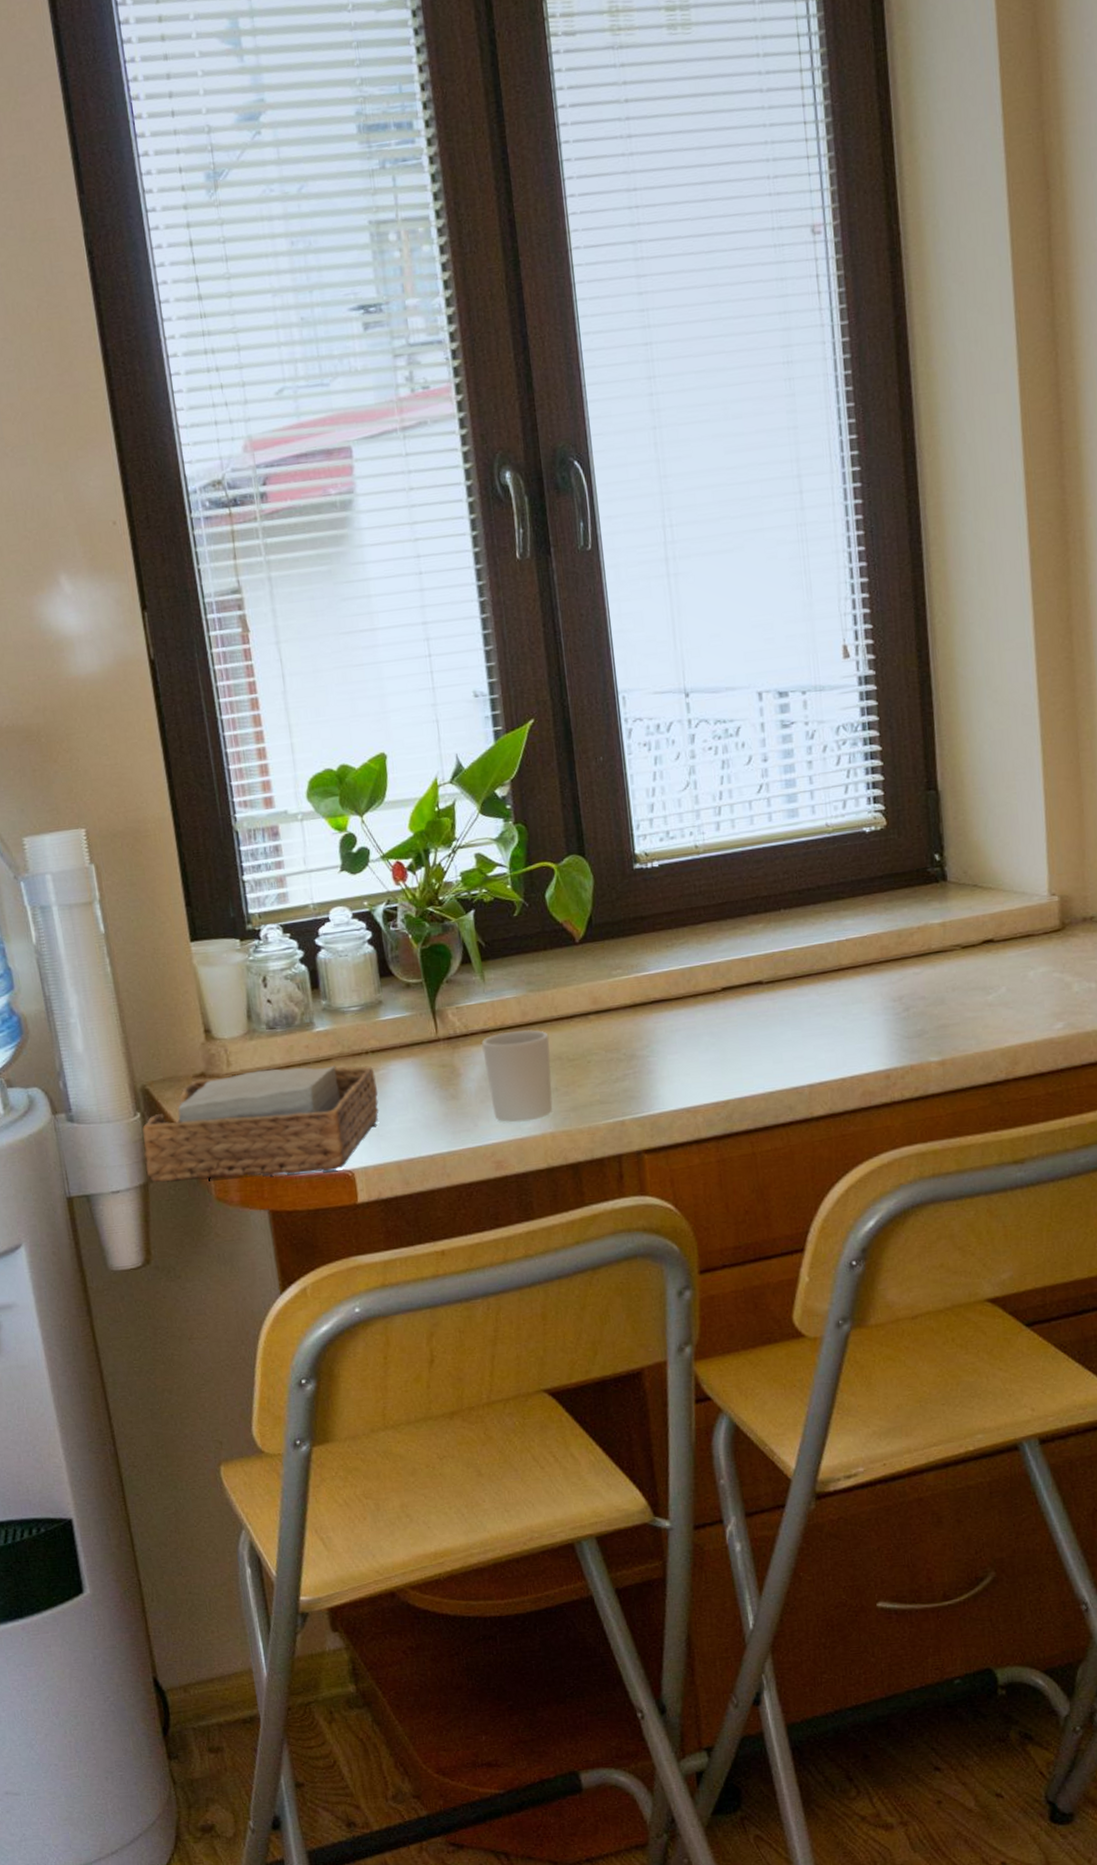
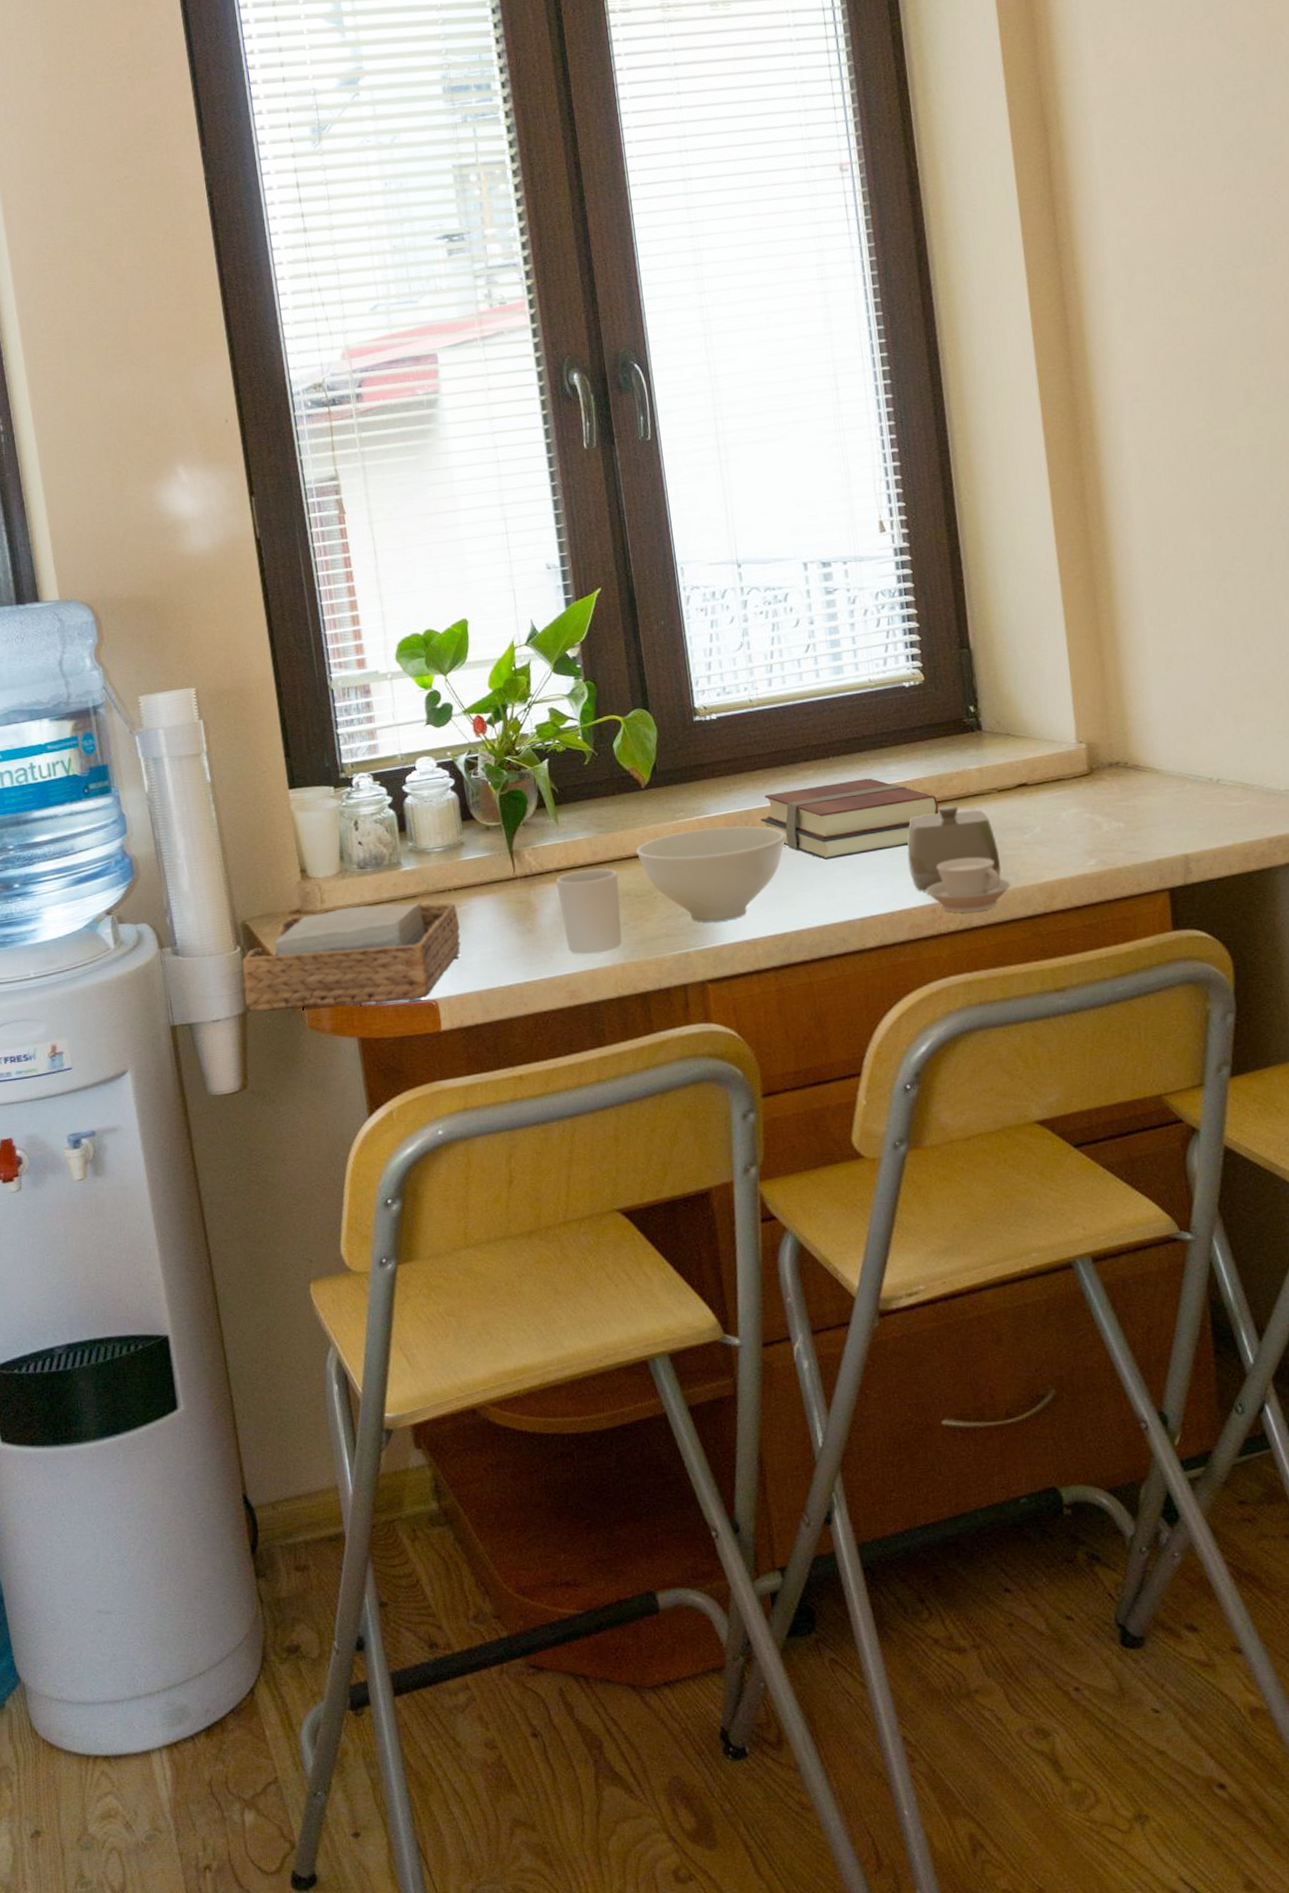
bowl: none [568,984,731,1088] -> present [635,826,786,922]
books: none [704,933,897,1022] -> present [760,778,939,861]
sugar bowl: none [861,962,962,1056] -> present [907,805,1001,891]
cup: none [880,1019,972,1079] -> present [926,857,1011,913]

